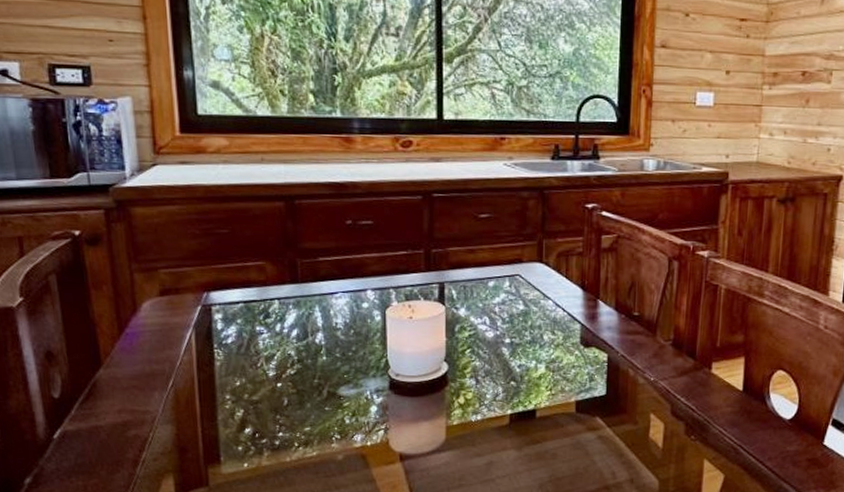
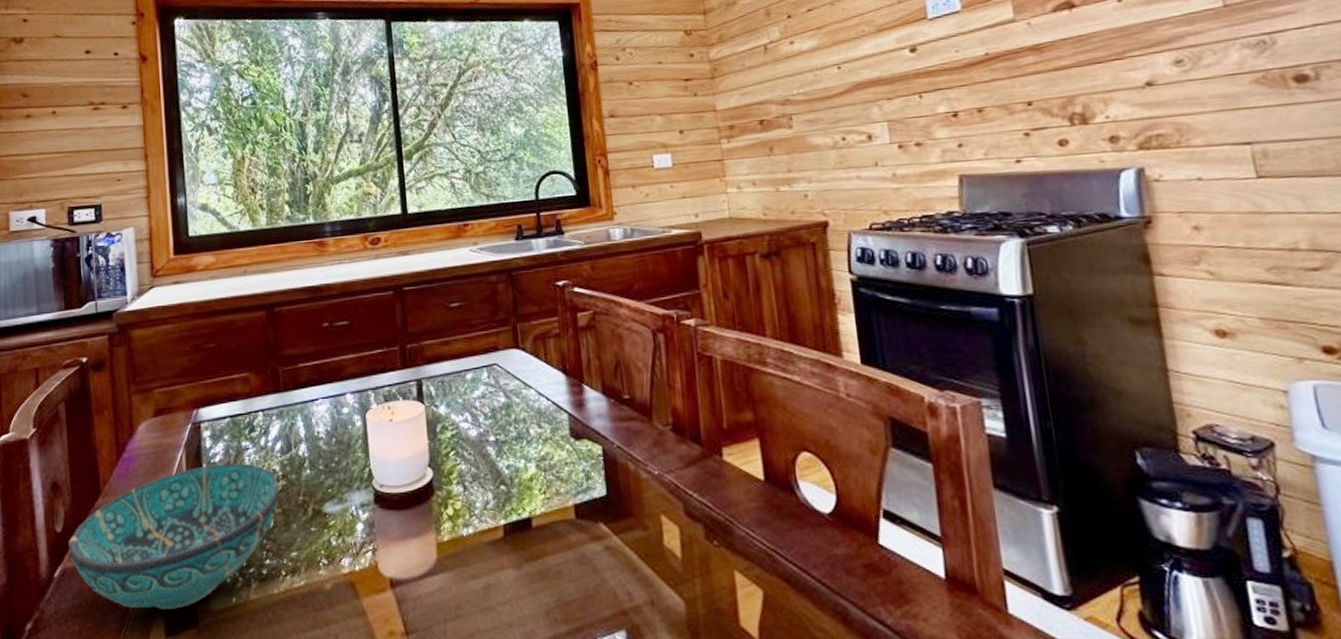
bowl: none [68,345,296,472] -> present [69,463,281,610]

